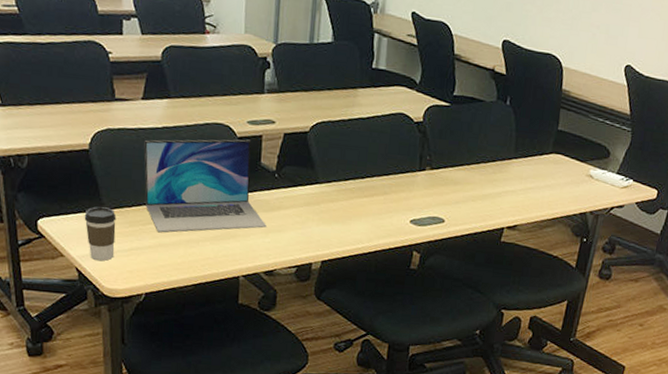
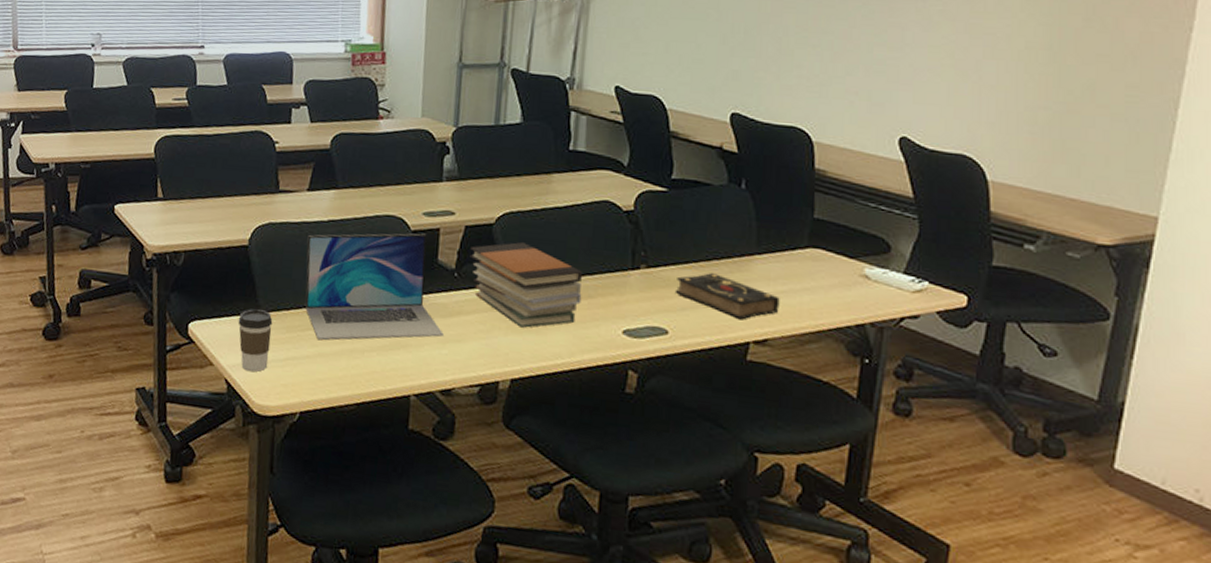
book stack: none [288,148,380,219] -> present [470,242,582,328]
book: none [451,173,528,211] -> present [674,273,780,320]

